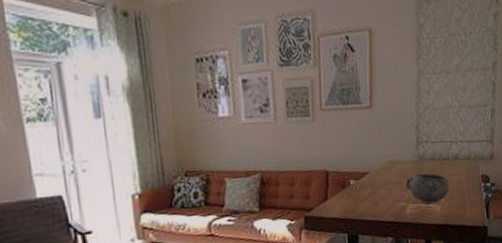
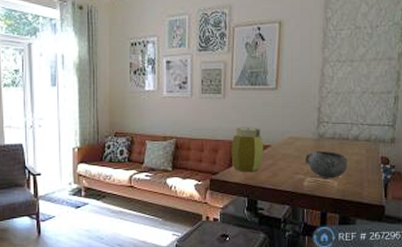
jar: none [325,152,361,205] -> present [231,127,263,173]

